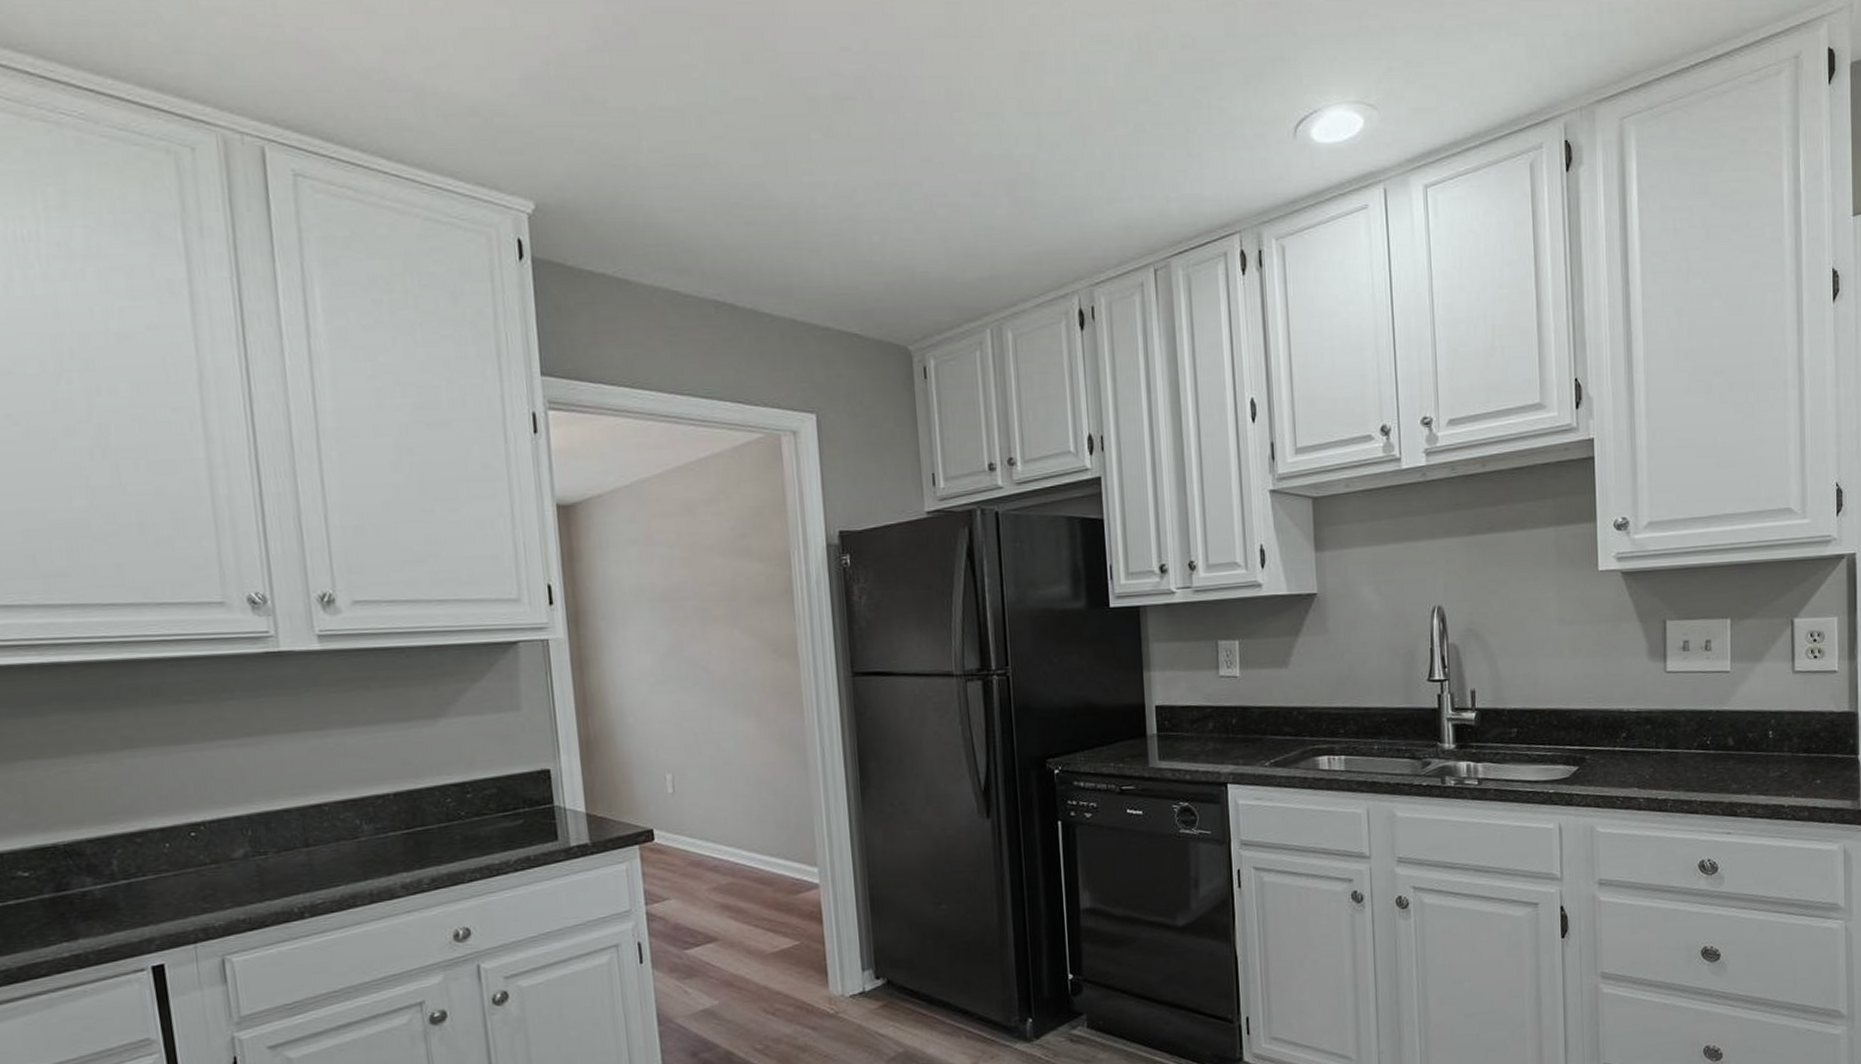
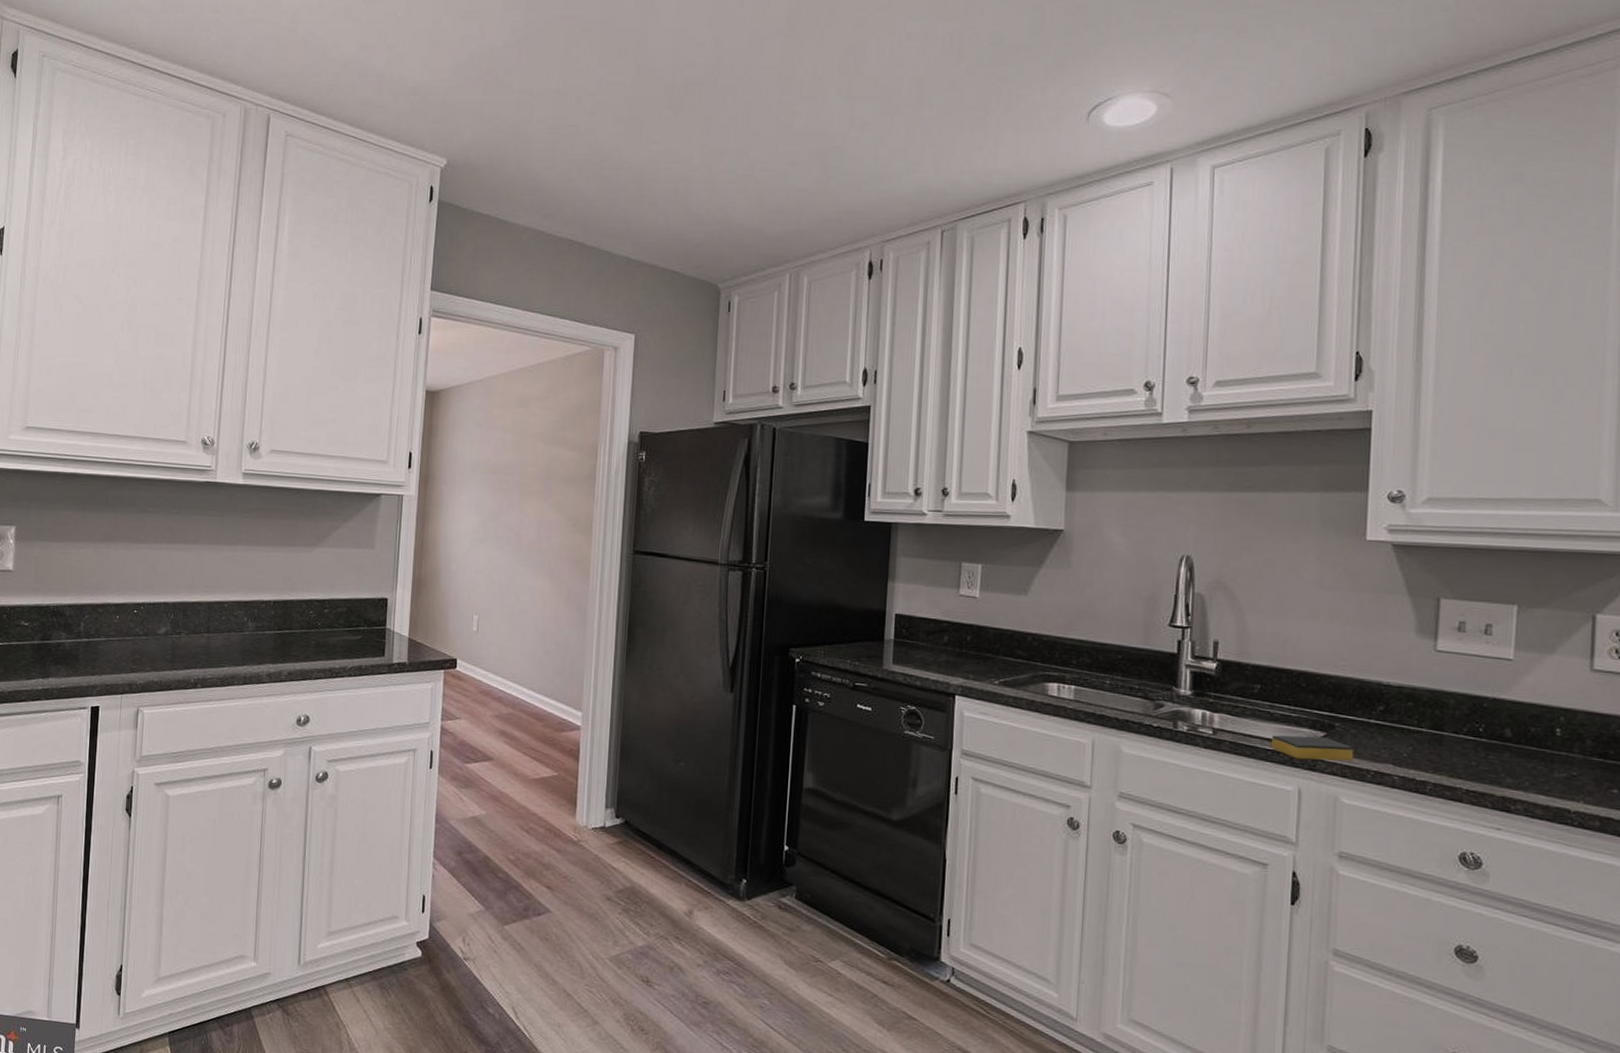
sponge: none [1532,771,1604,797] -> present [1271,735,1354,762]

